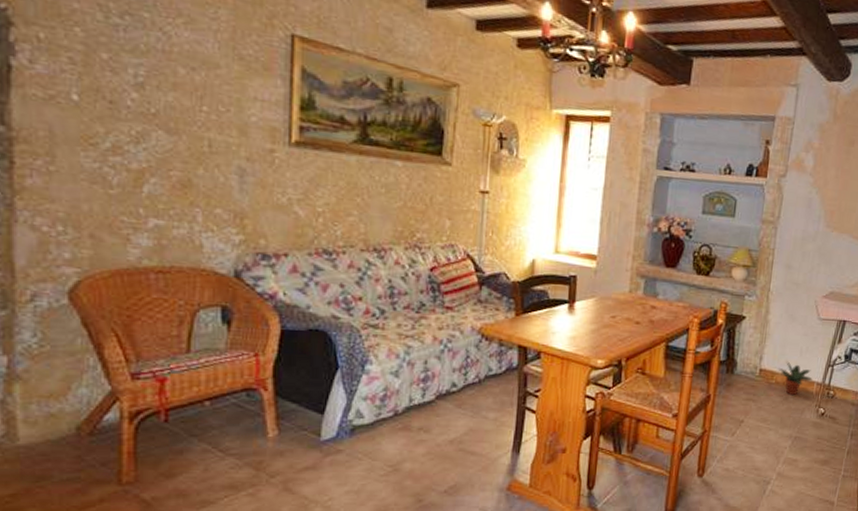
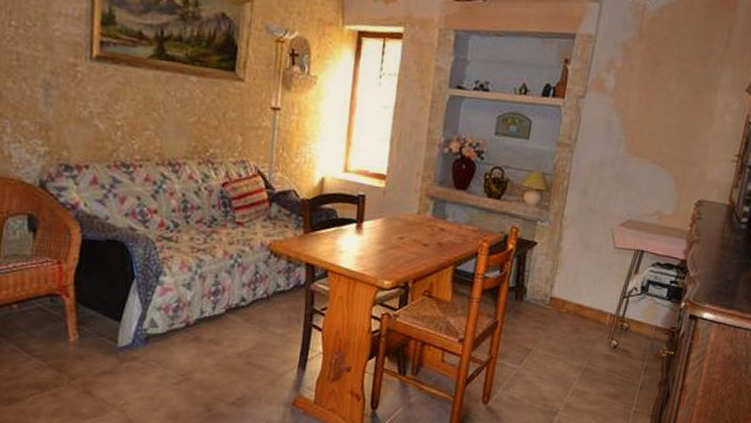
potted plant: present [778,361,813,396] -> none [569,290,606,327]

